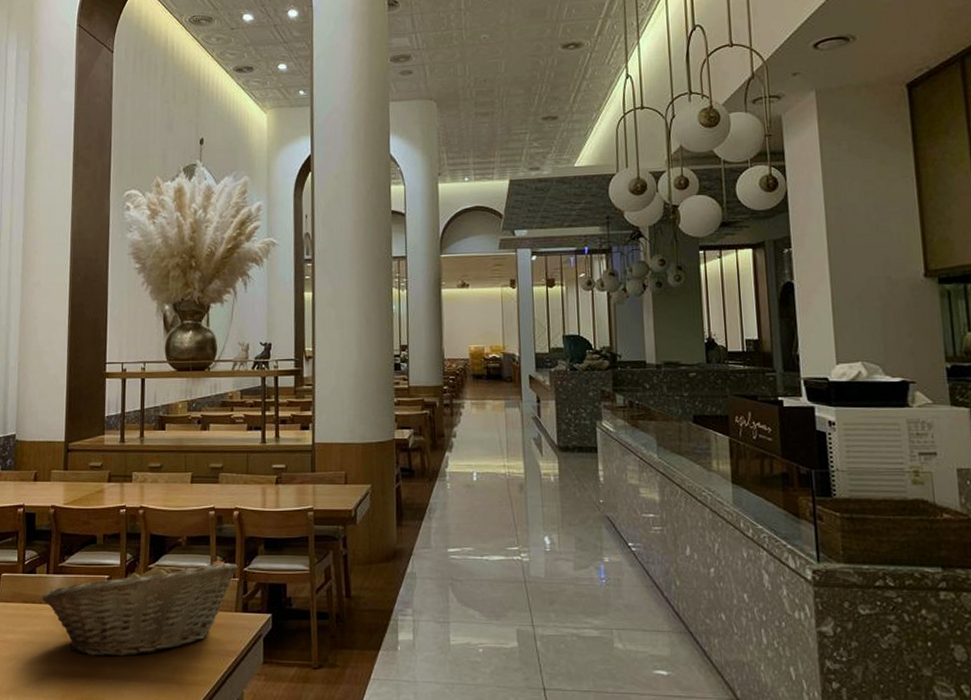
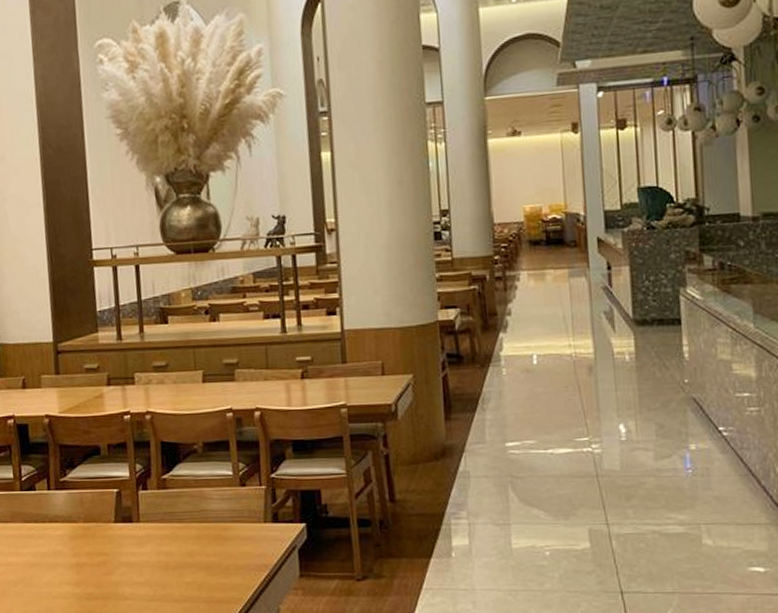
fruit basket: present [41,561,238,657] -> none [44,467,264,577]

